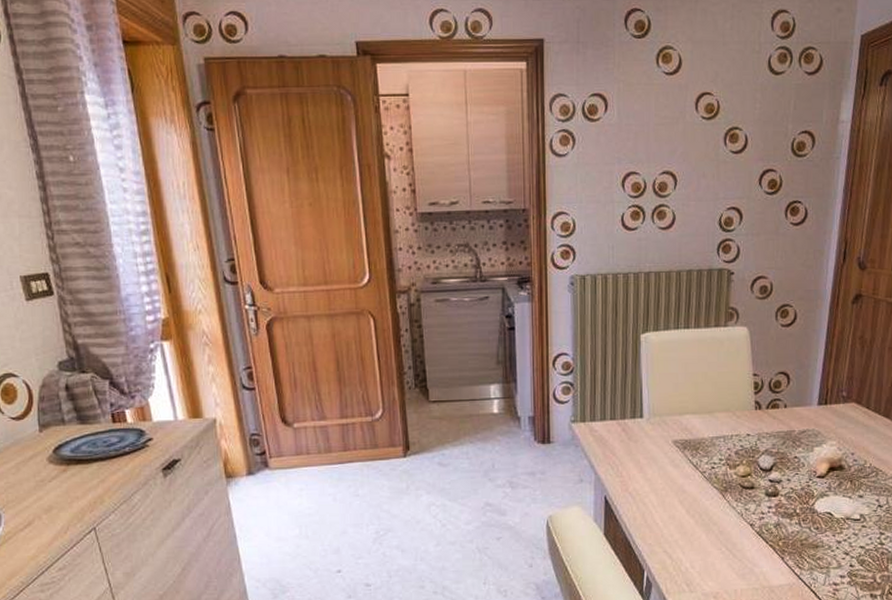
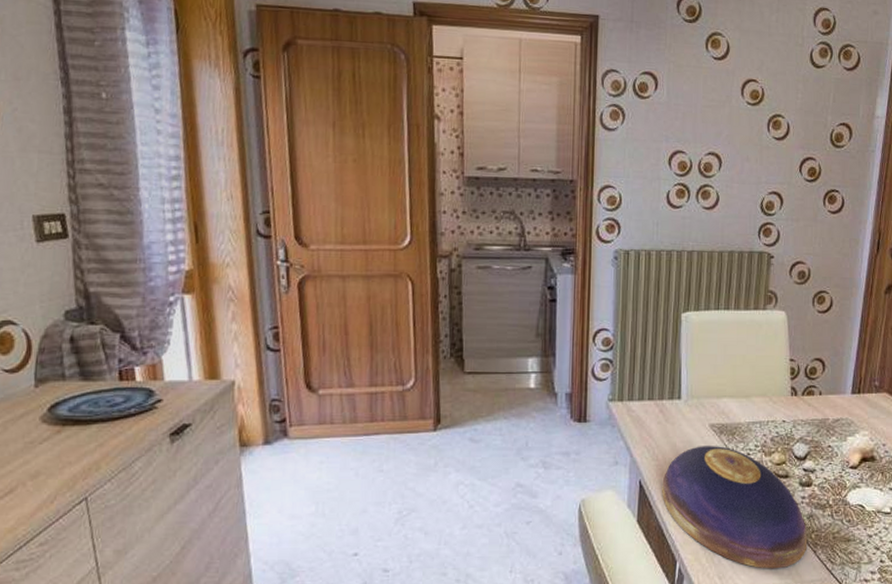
decorative bowl: none [627,461,775,576] -> present [662,446,808,569]

